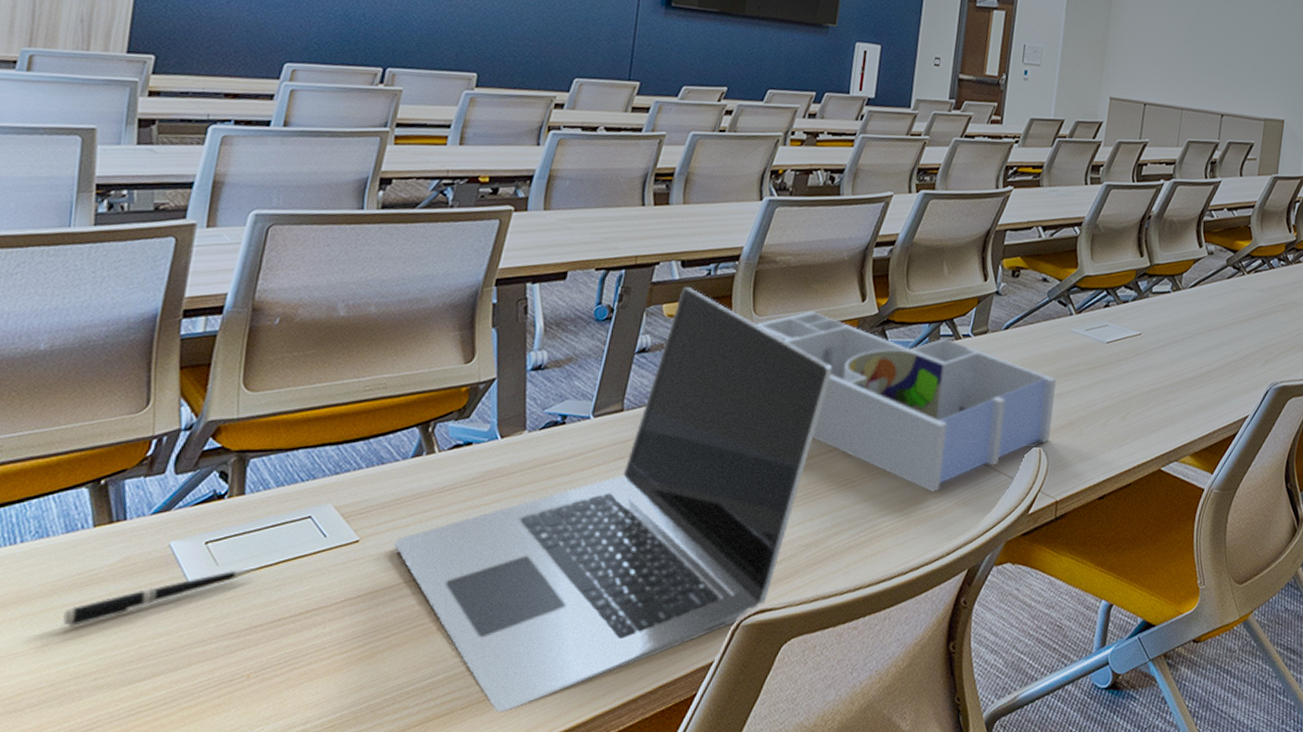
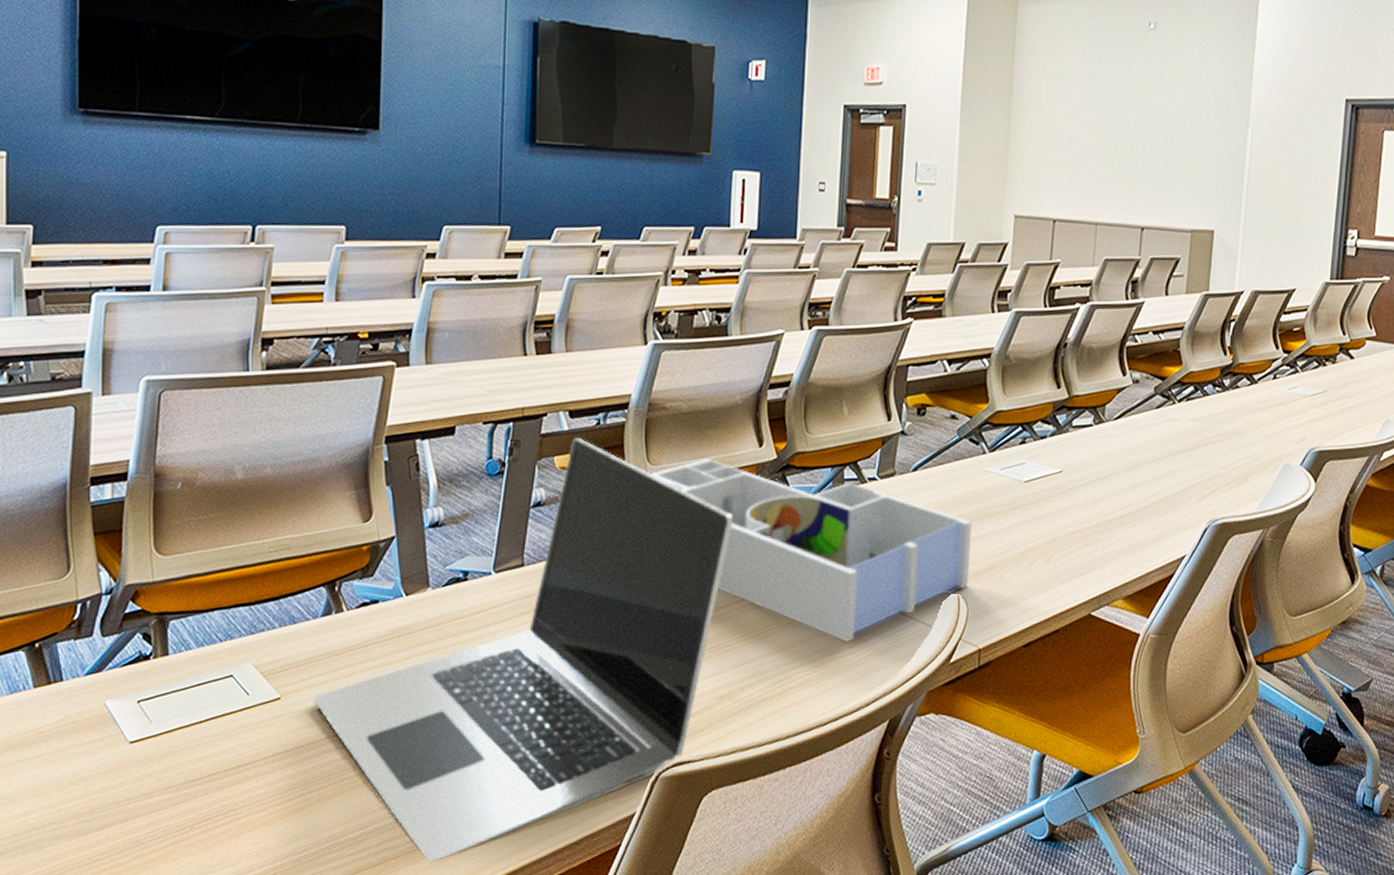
pen: present [63,568,258,627] -> none [18,726,189,782]

